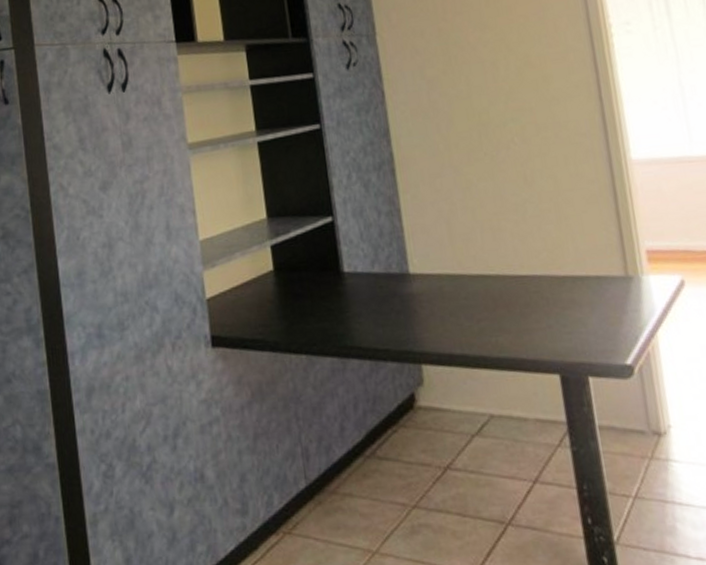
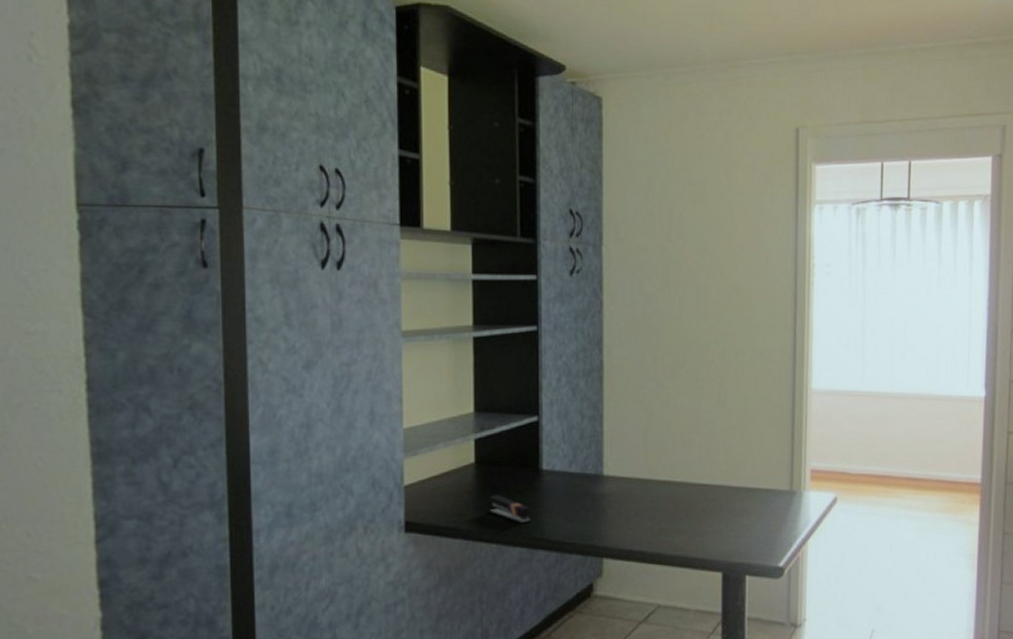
stapler: none [292,302,340,331] -> present [489,495,532,524]

